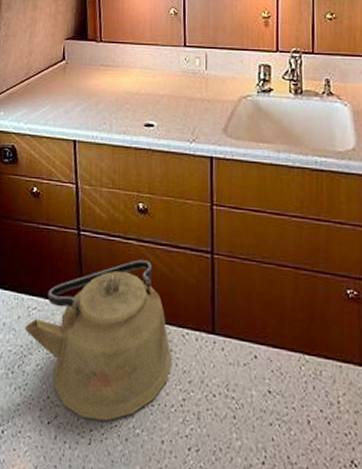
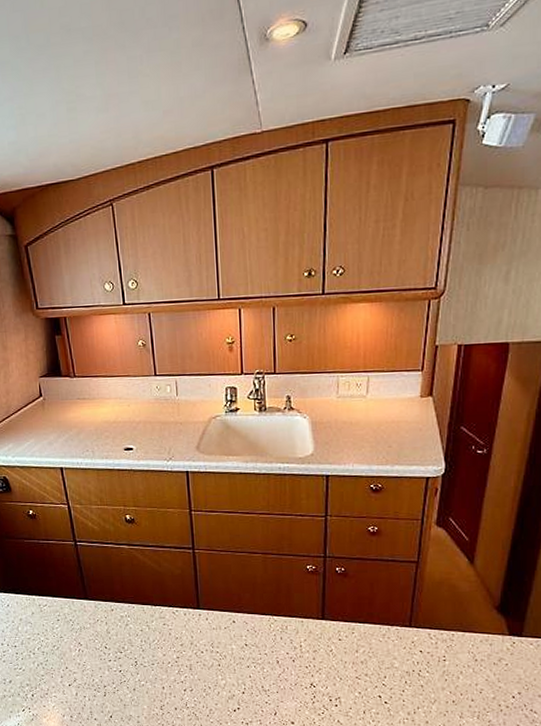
kettle: present [24,260,173,421] -> none [39,560,167,678]

